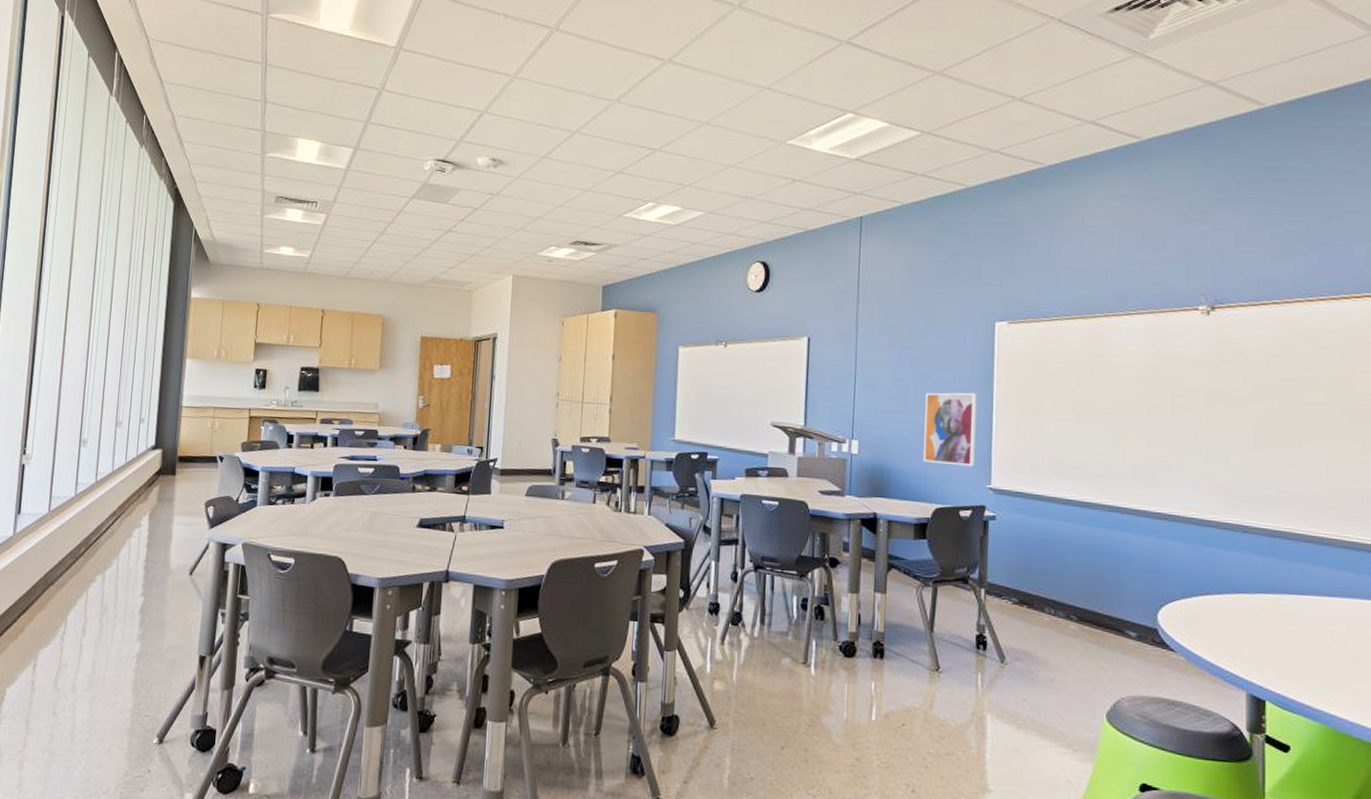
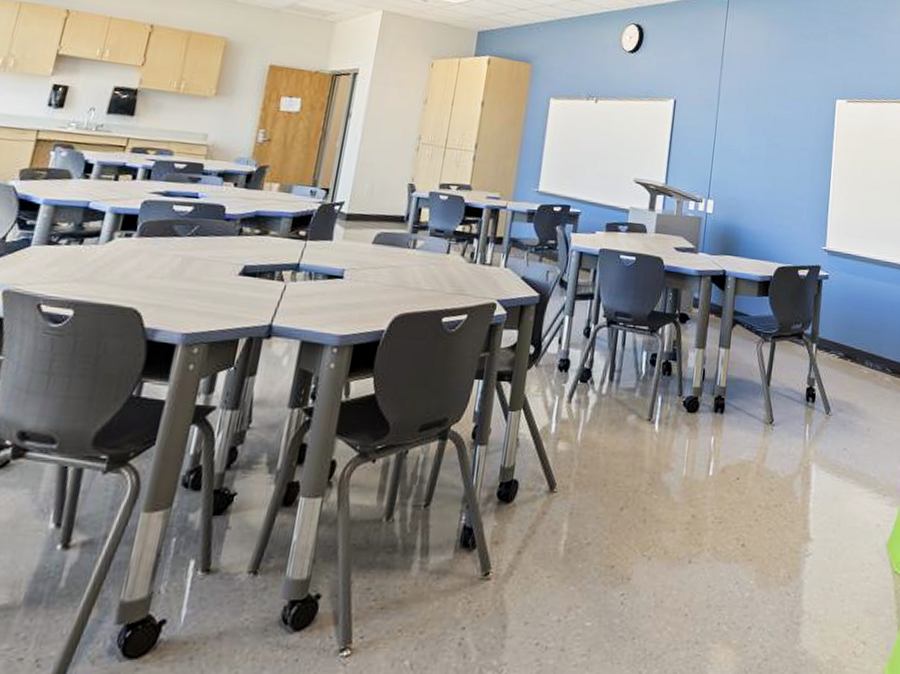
wall art: present [923,392,977,467] -> none [770,159,818,229]

